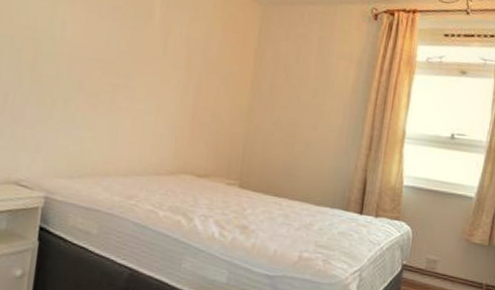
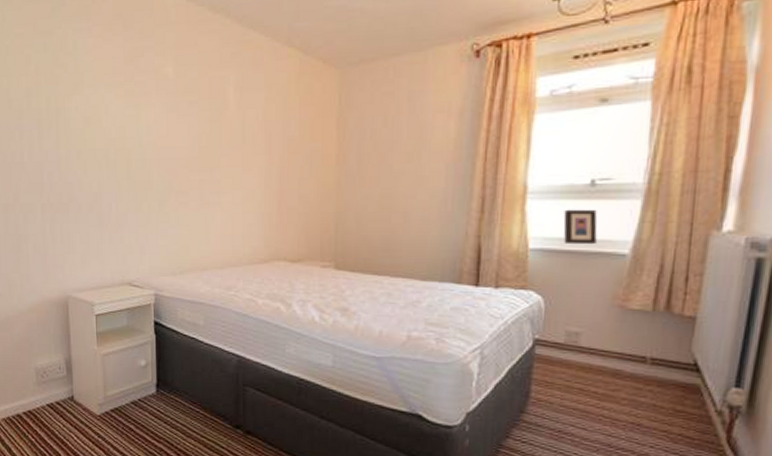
picture frame: none [429,155,454,187] -> present [563,209,598,245]

